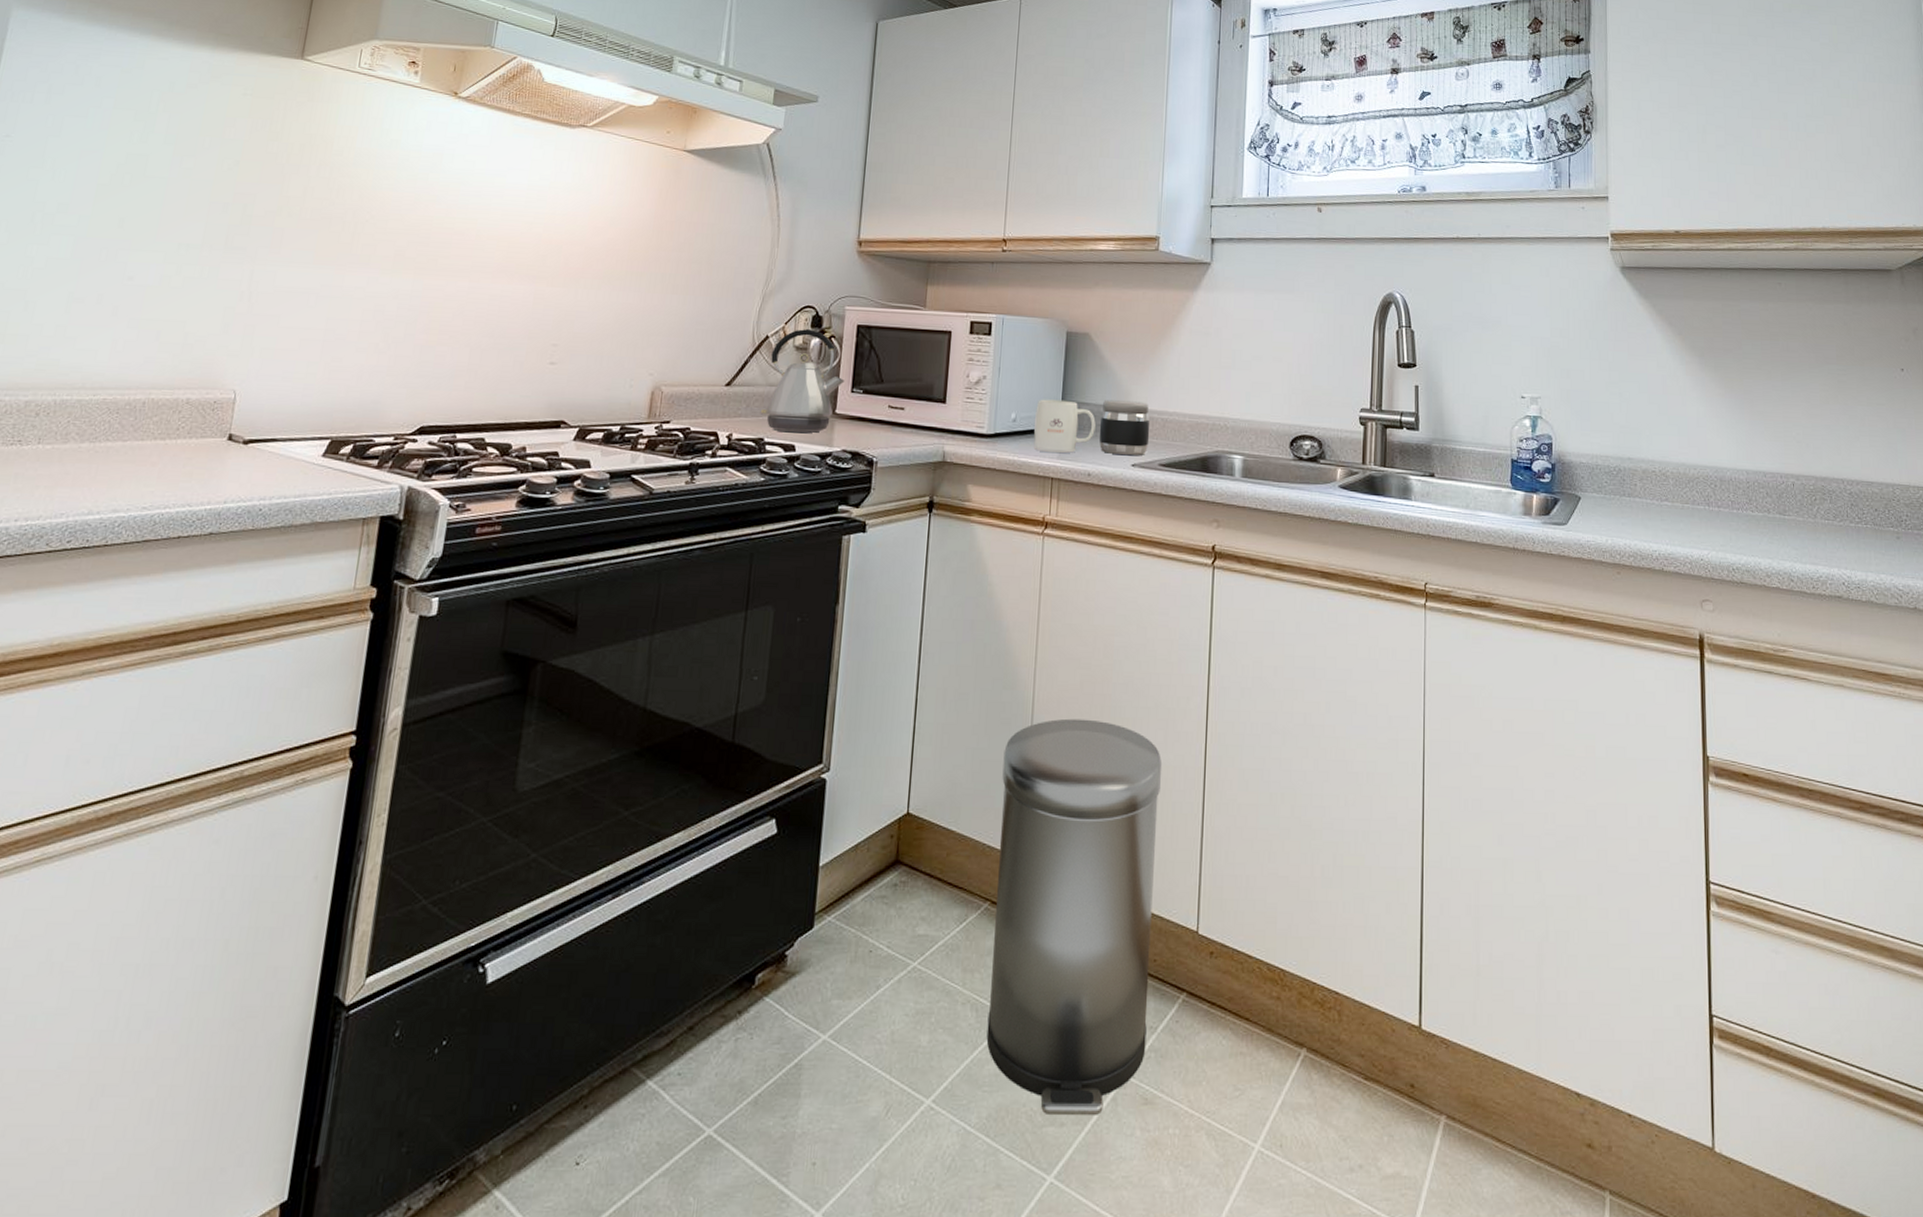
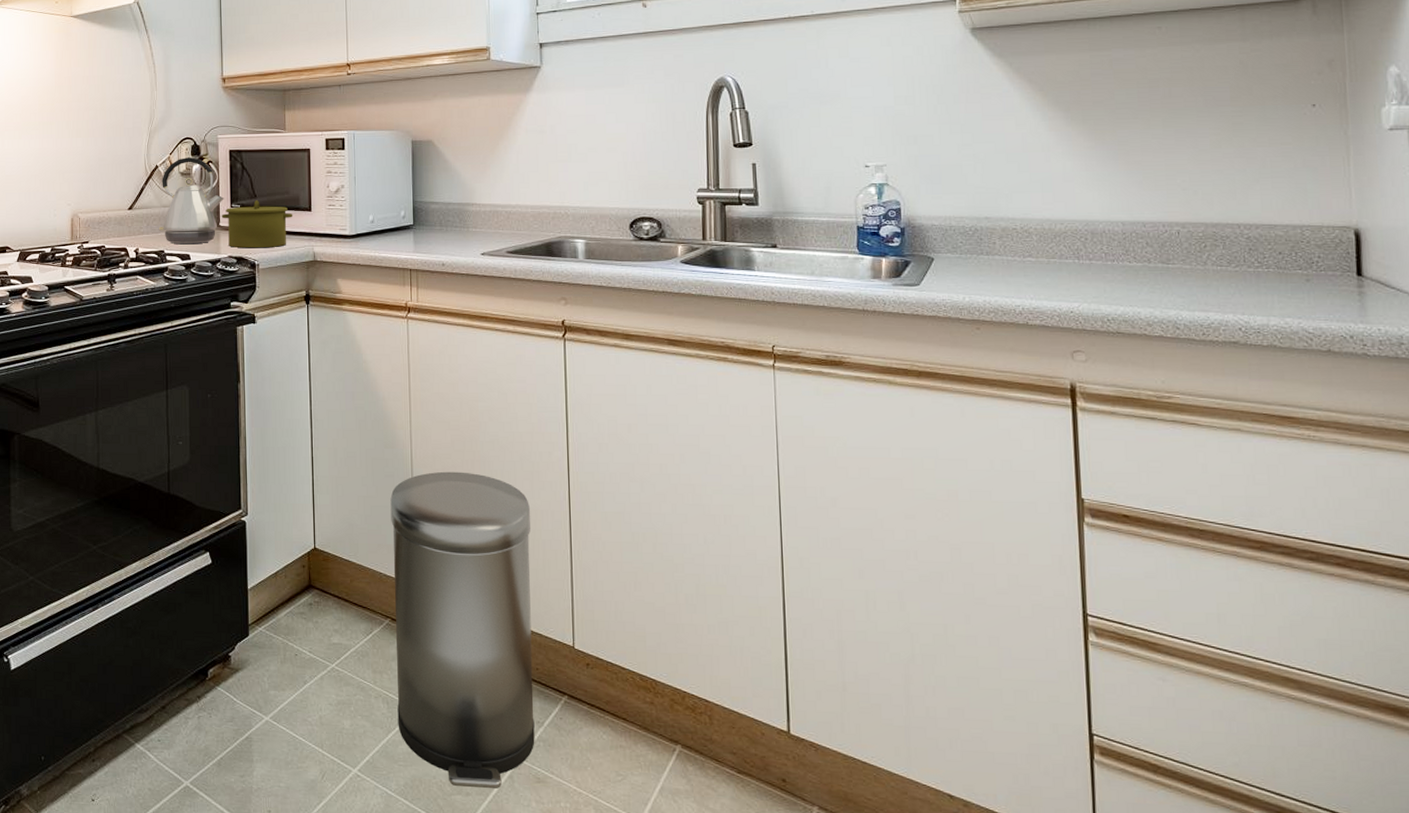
cooking pot: none [838,386,924,443] -> present [221,200,293,248]
mug: present [1033,399,1096,454] -> none [389,201,445,248]
jar: present [1099,400,1150,456] -> none [449,197,496,246]

